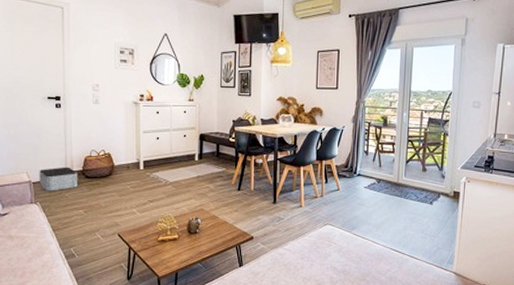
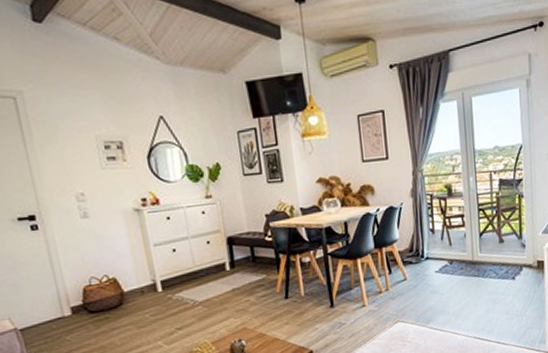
storage bin: present [39,166,79,191] -> none [25,302,82,338]

